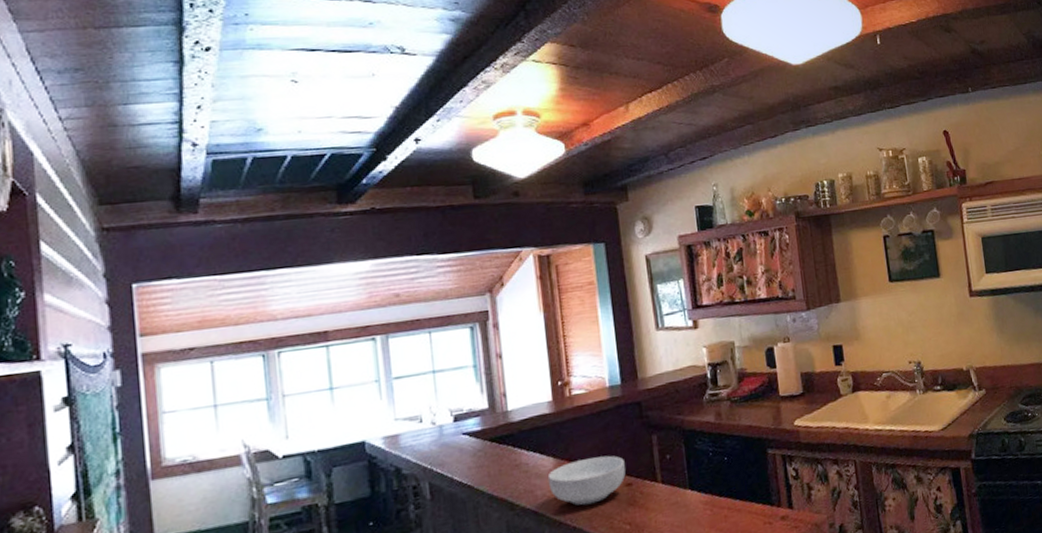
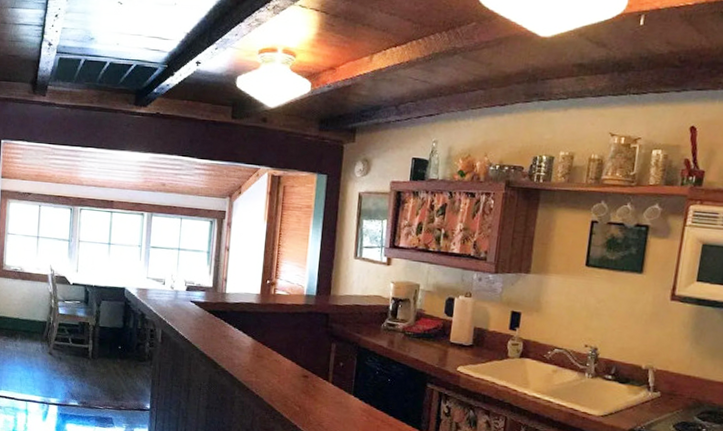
cereal bowl: present [547,455,626,506] -> none [244,345,306,383]

